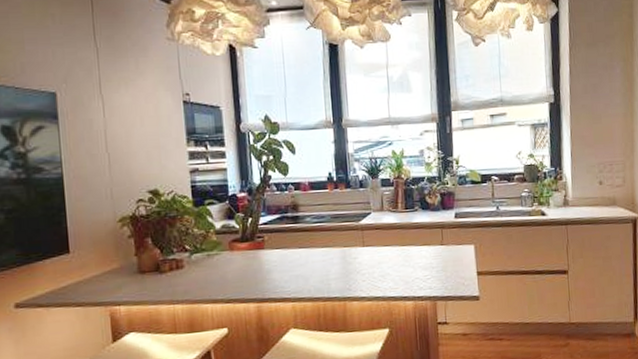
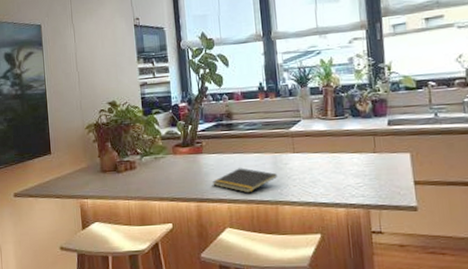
notepad: none [275,263,346,291] -> present [213,168,277,193]

